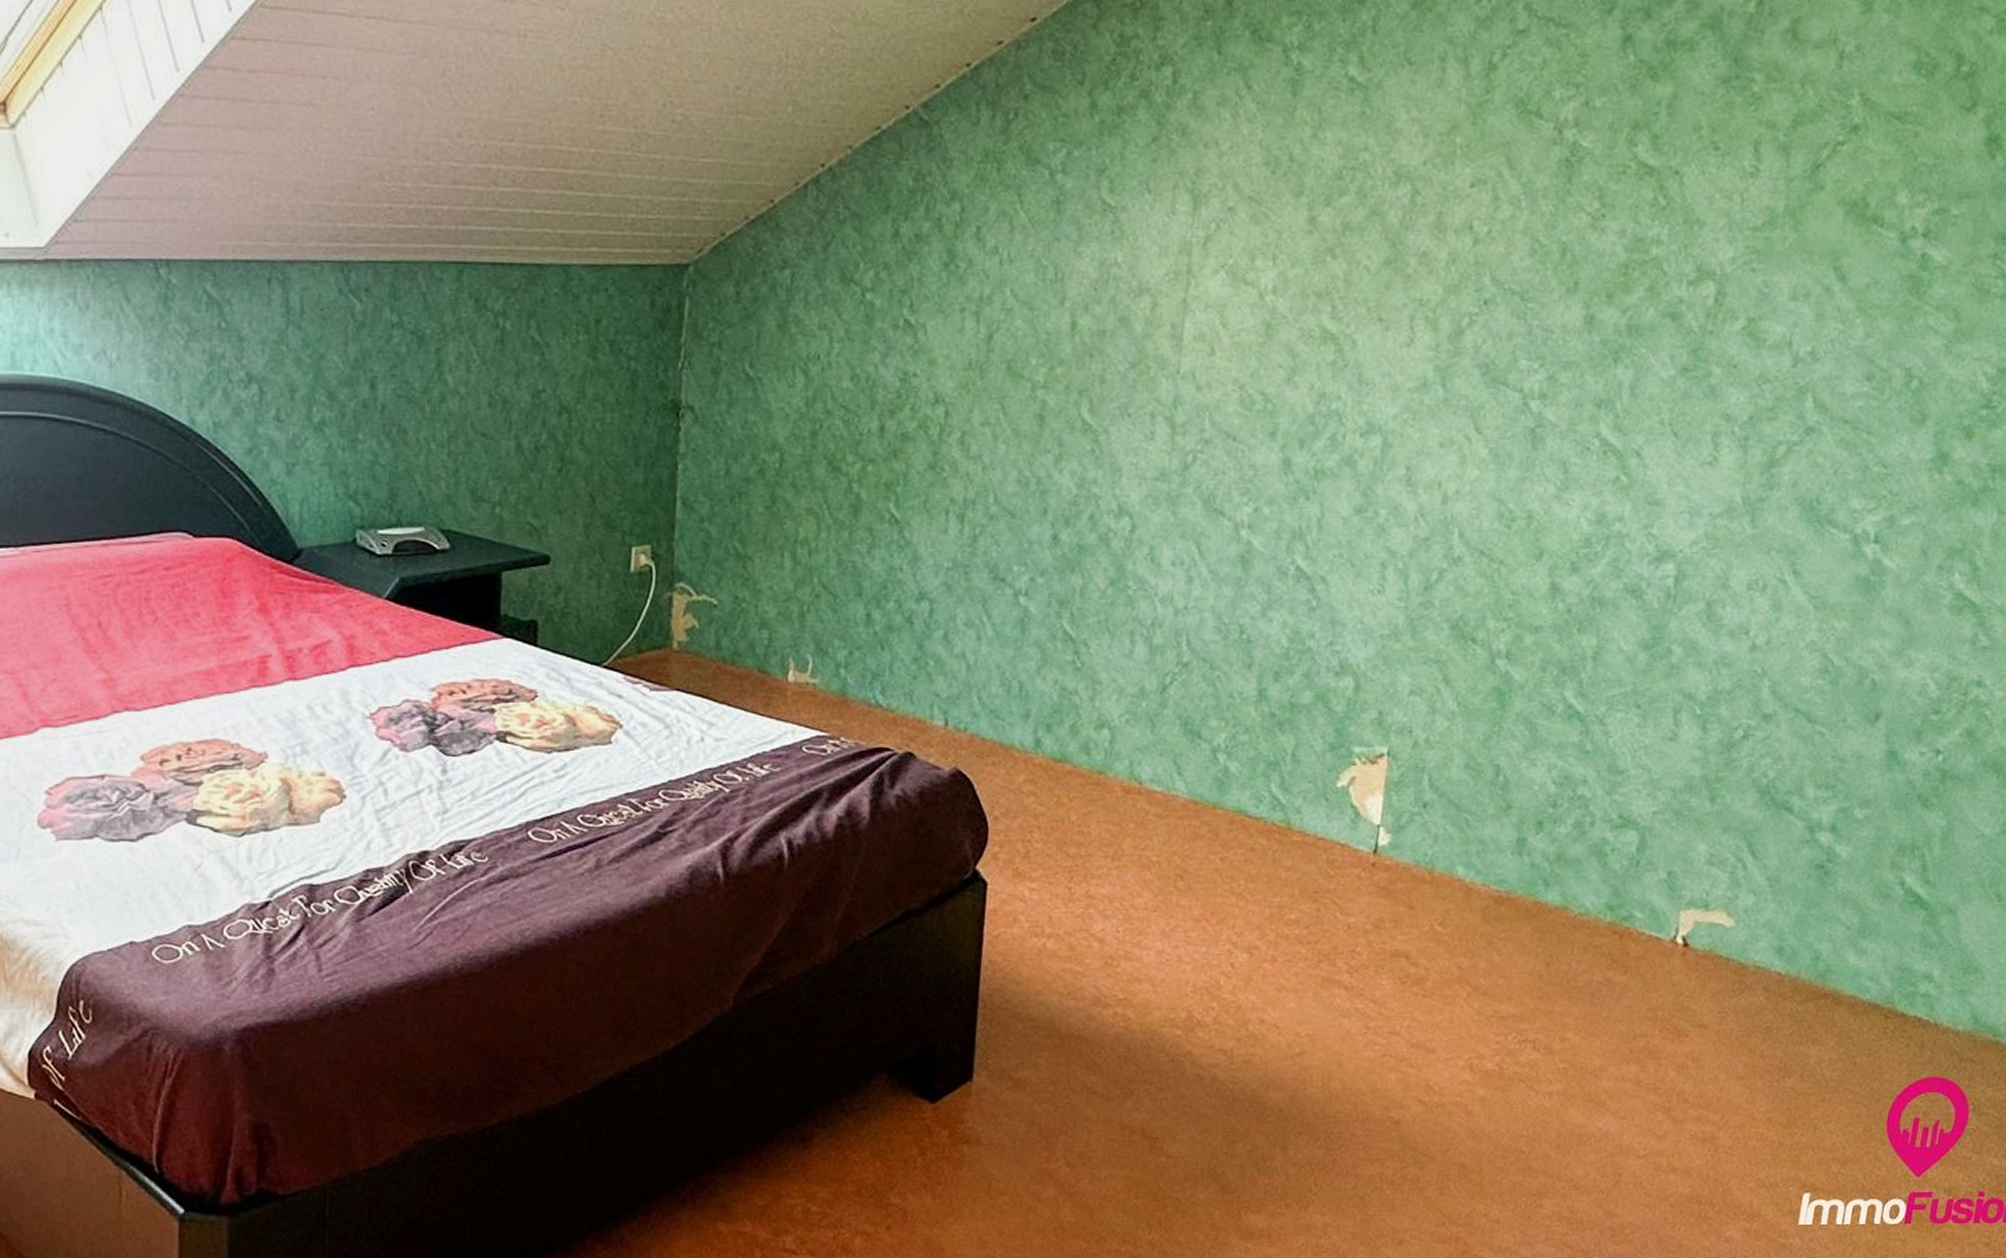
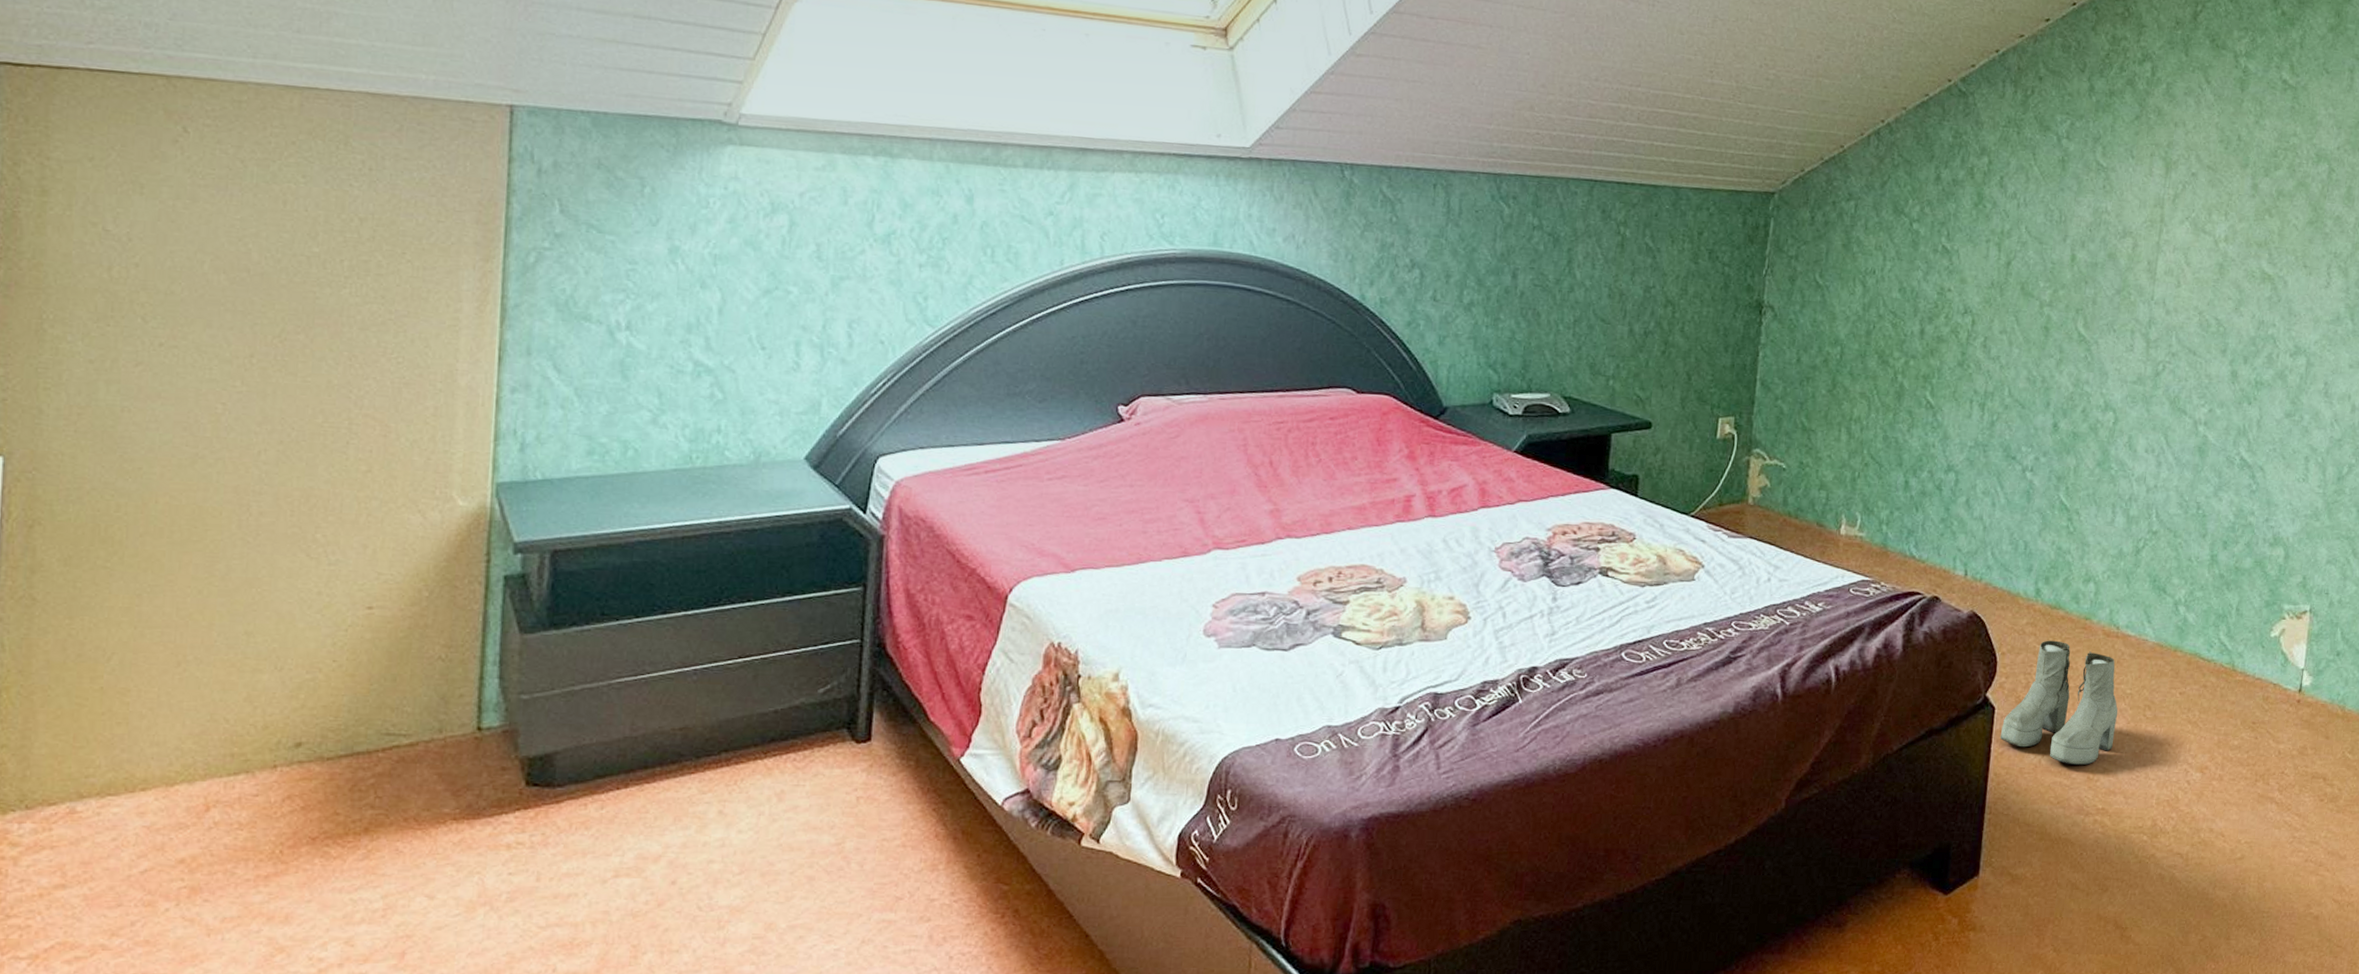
boots: none [994,800,1143,949] -> present [2000,640,2118,766]

